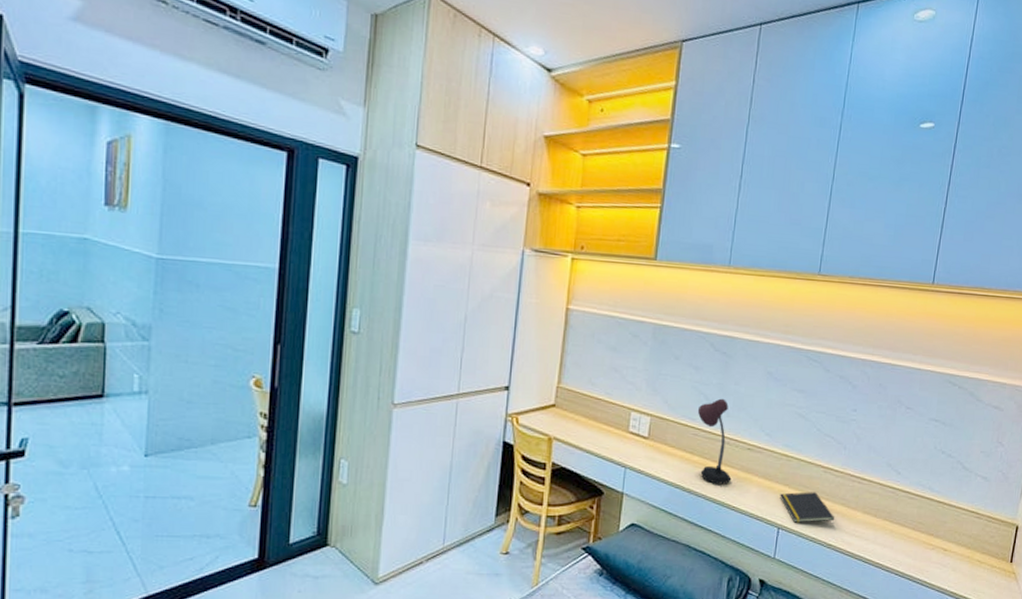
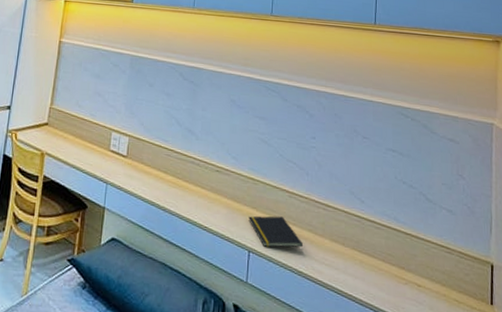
desk lamp: present [697,398,732,485] -> none [169,122,203,205]

